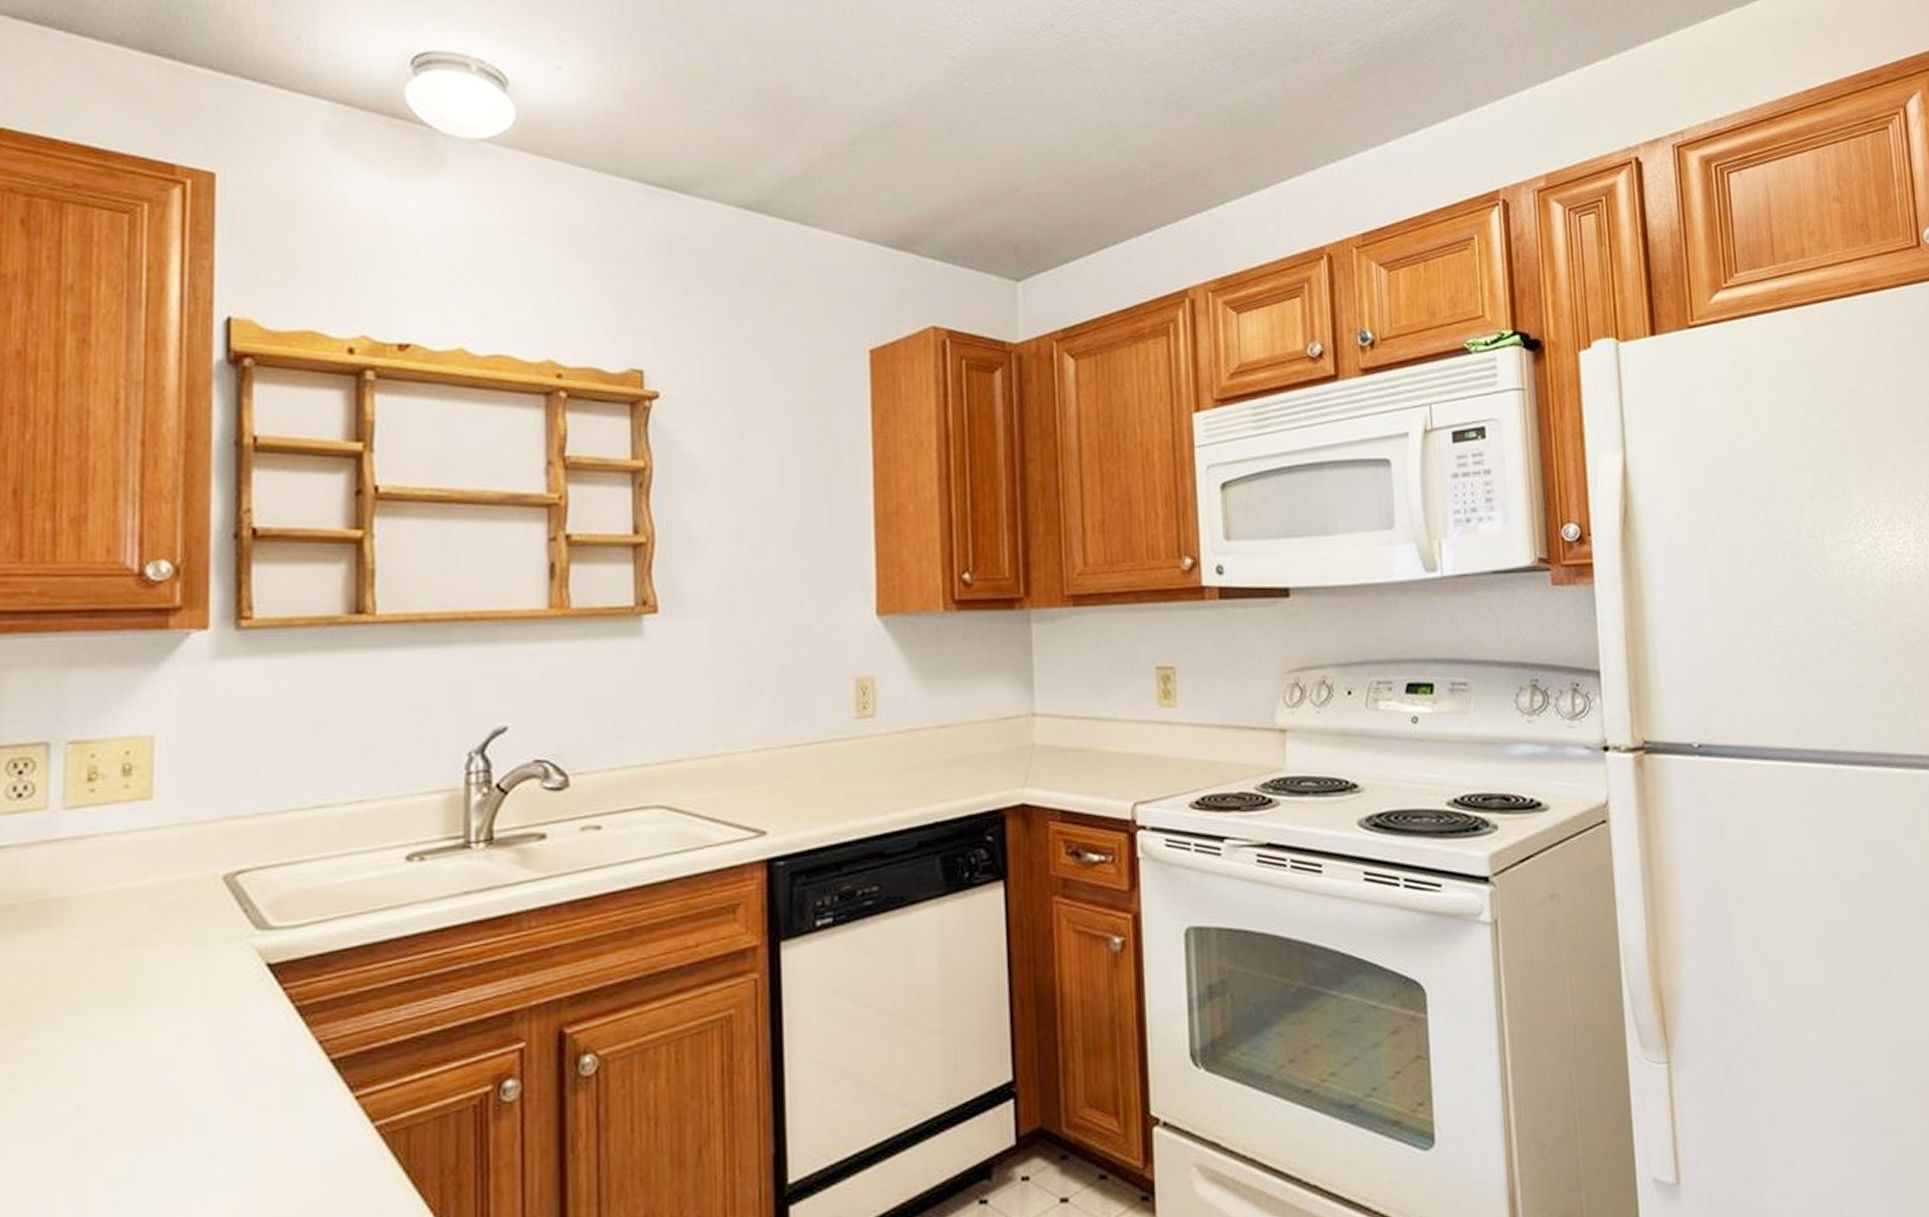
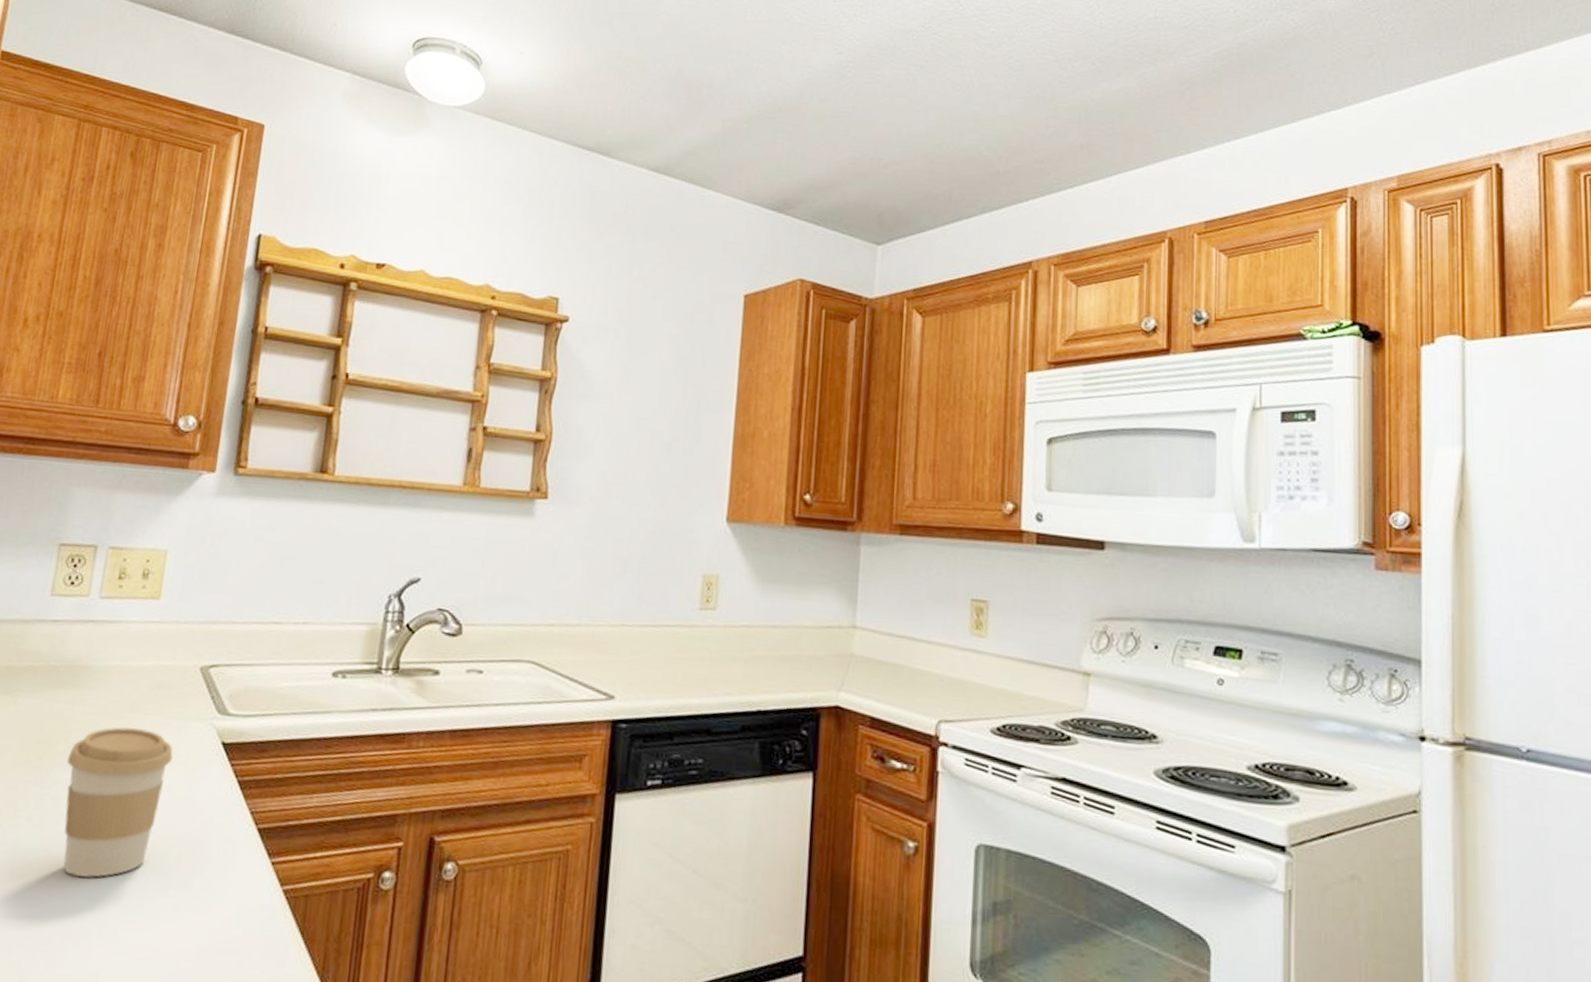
coffee cup: none [46,964,200,1165] -> present [63,727,173,878]

